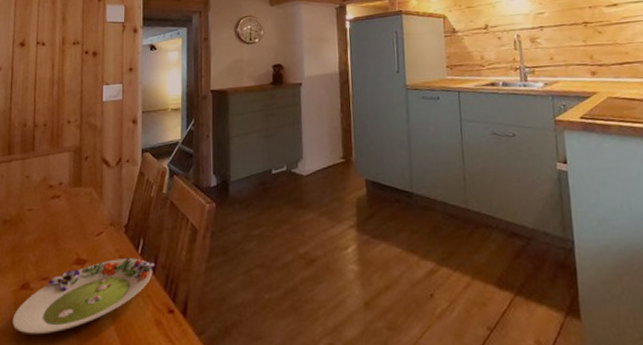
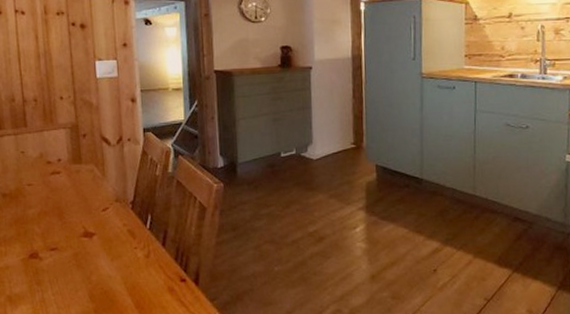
salad plate: present [12,257,155,334] -> none [25,231,165,298]

